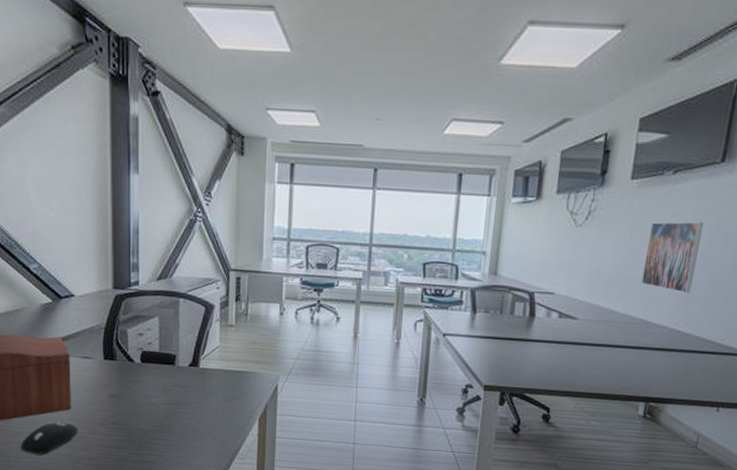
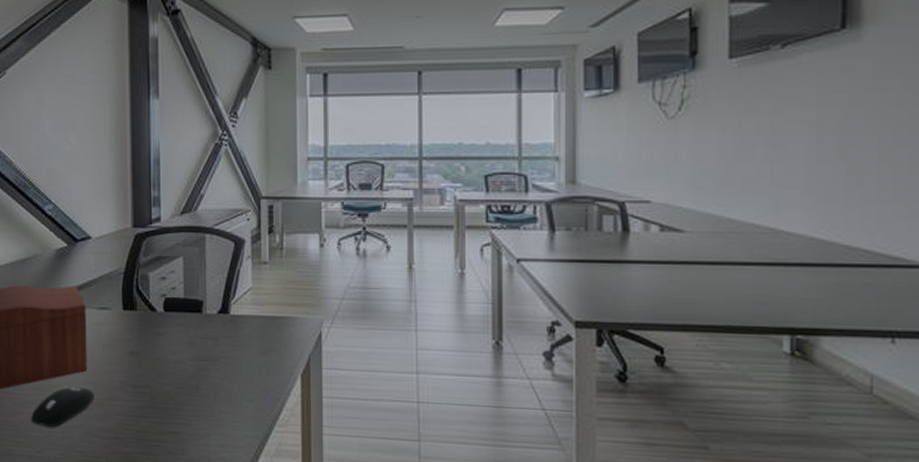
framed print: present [641,221,704,294] -> none [761,102,832,192]

